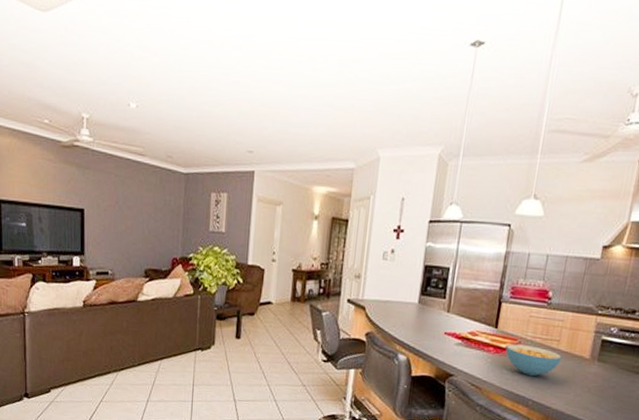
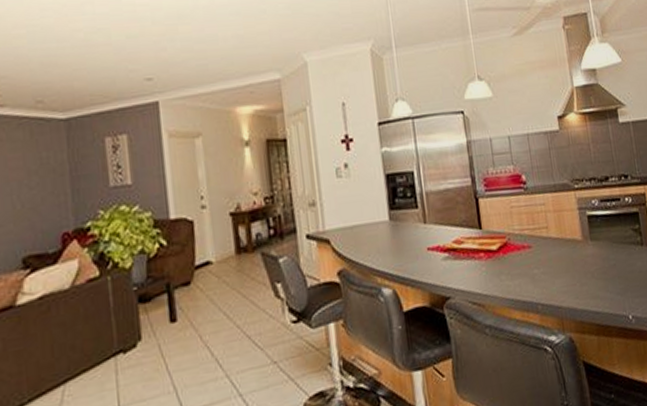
cereal bowl: present [505,343,562,376] -> none [497,240,556,276]

